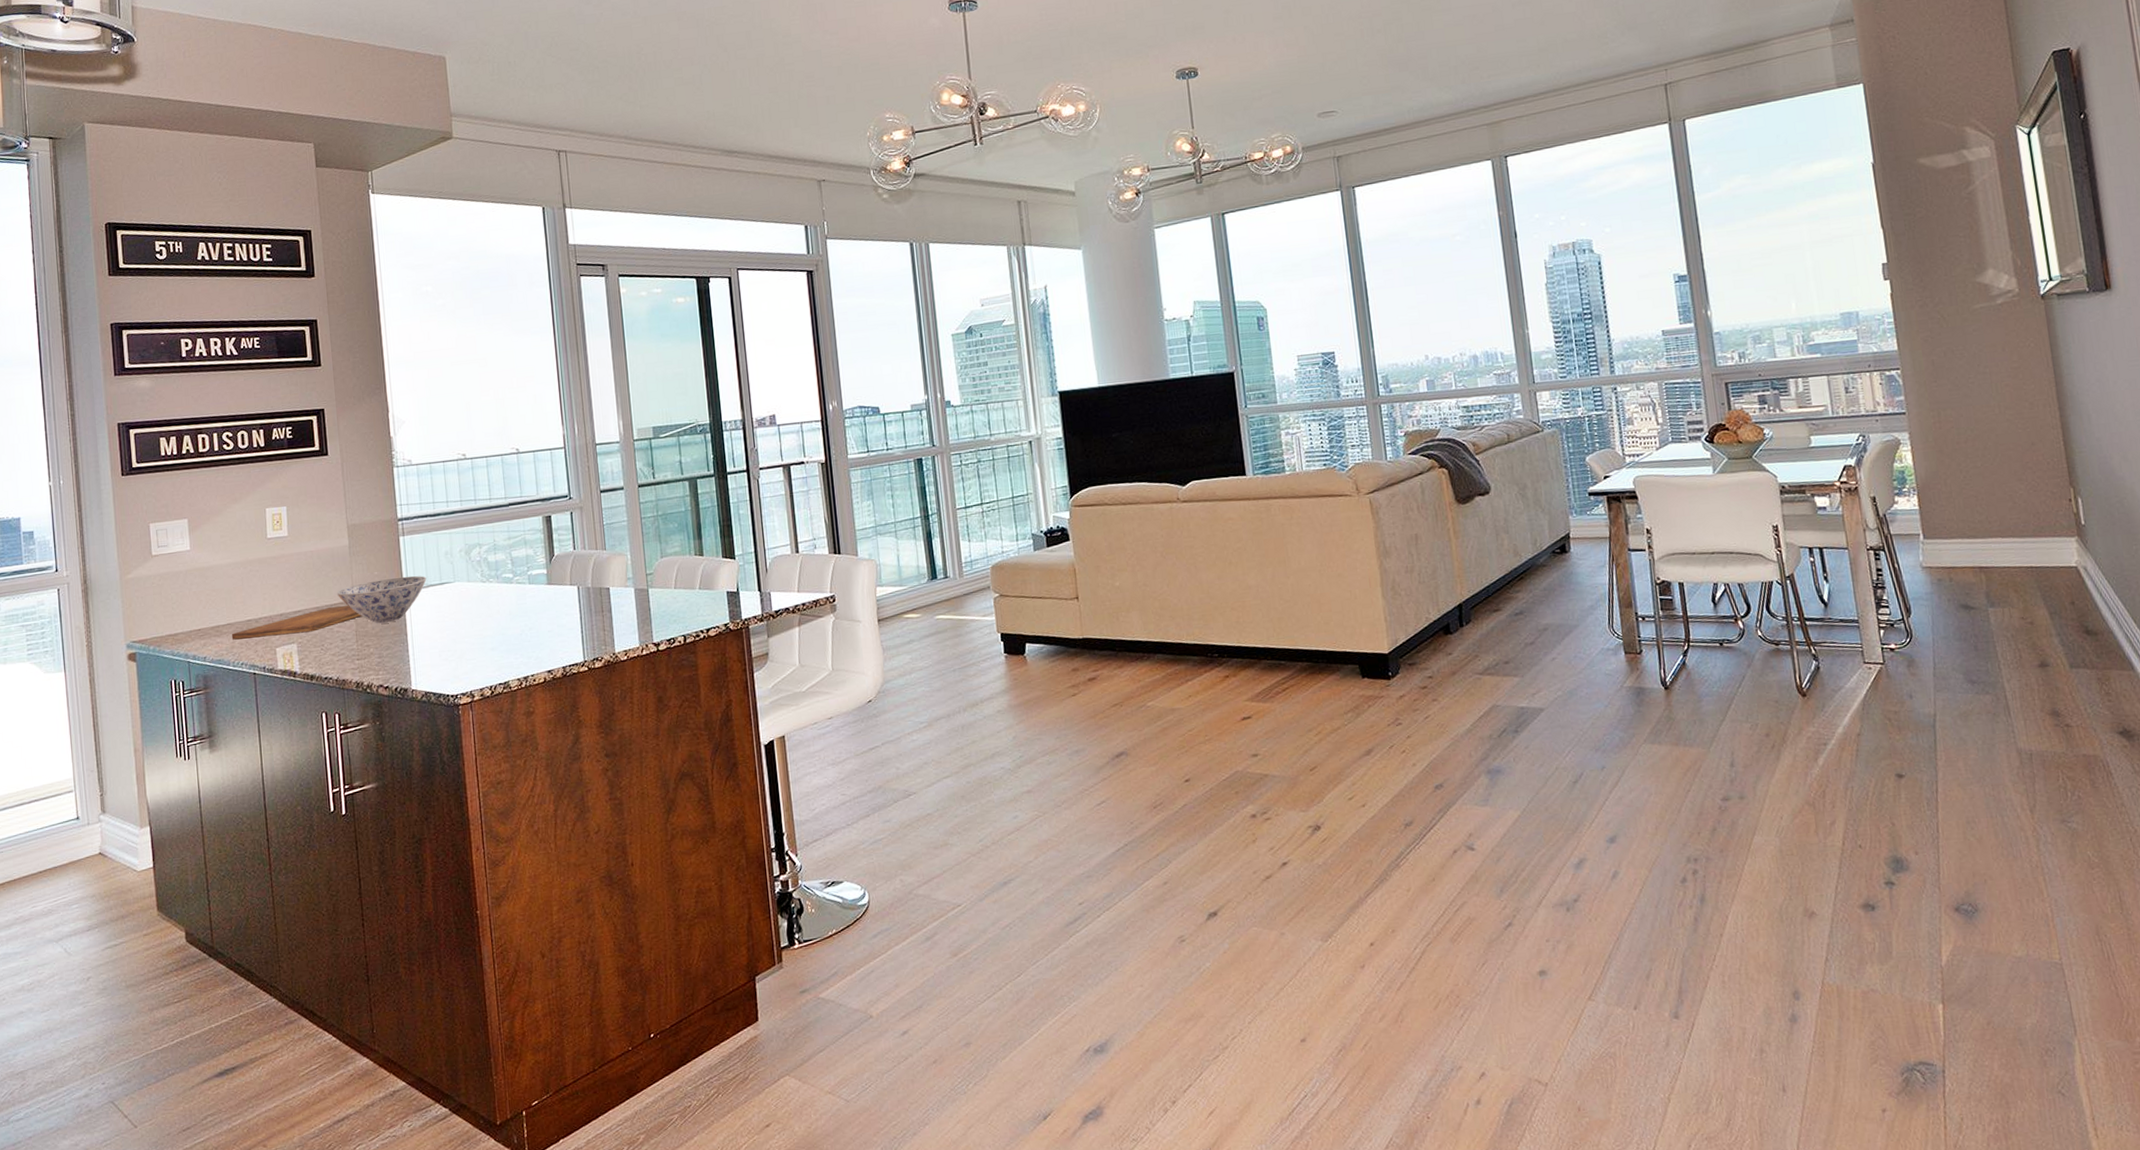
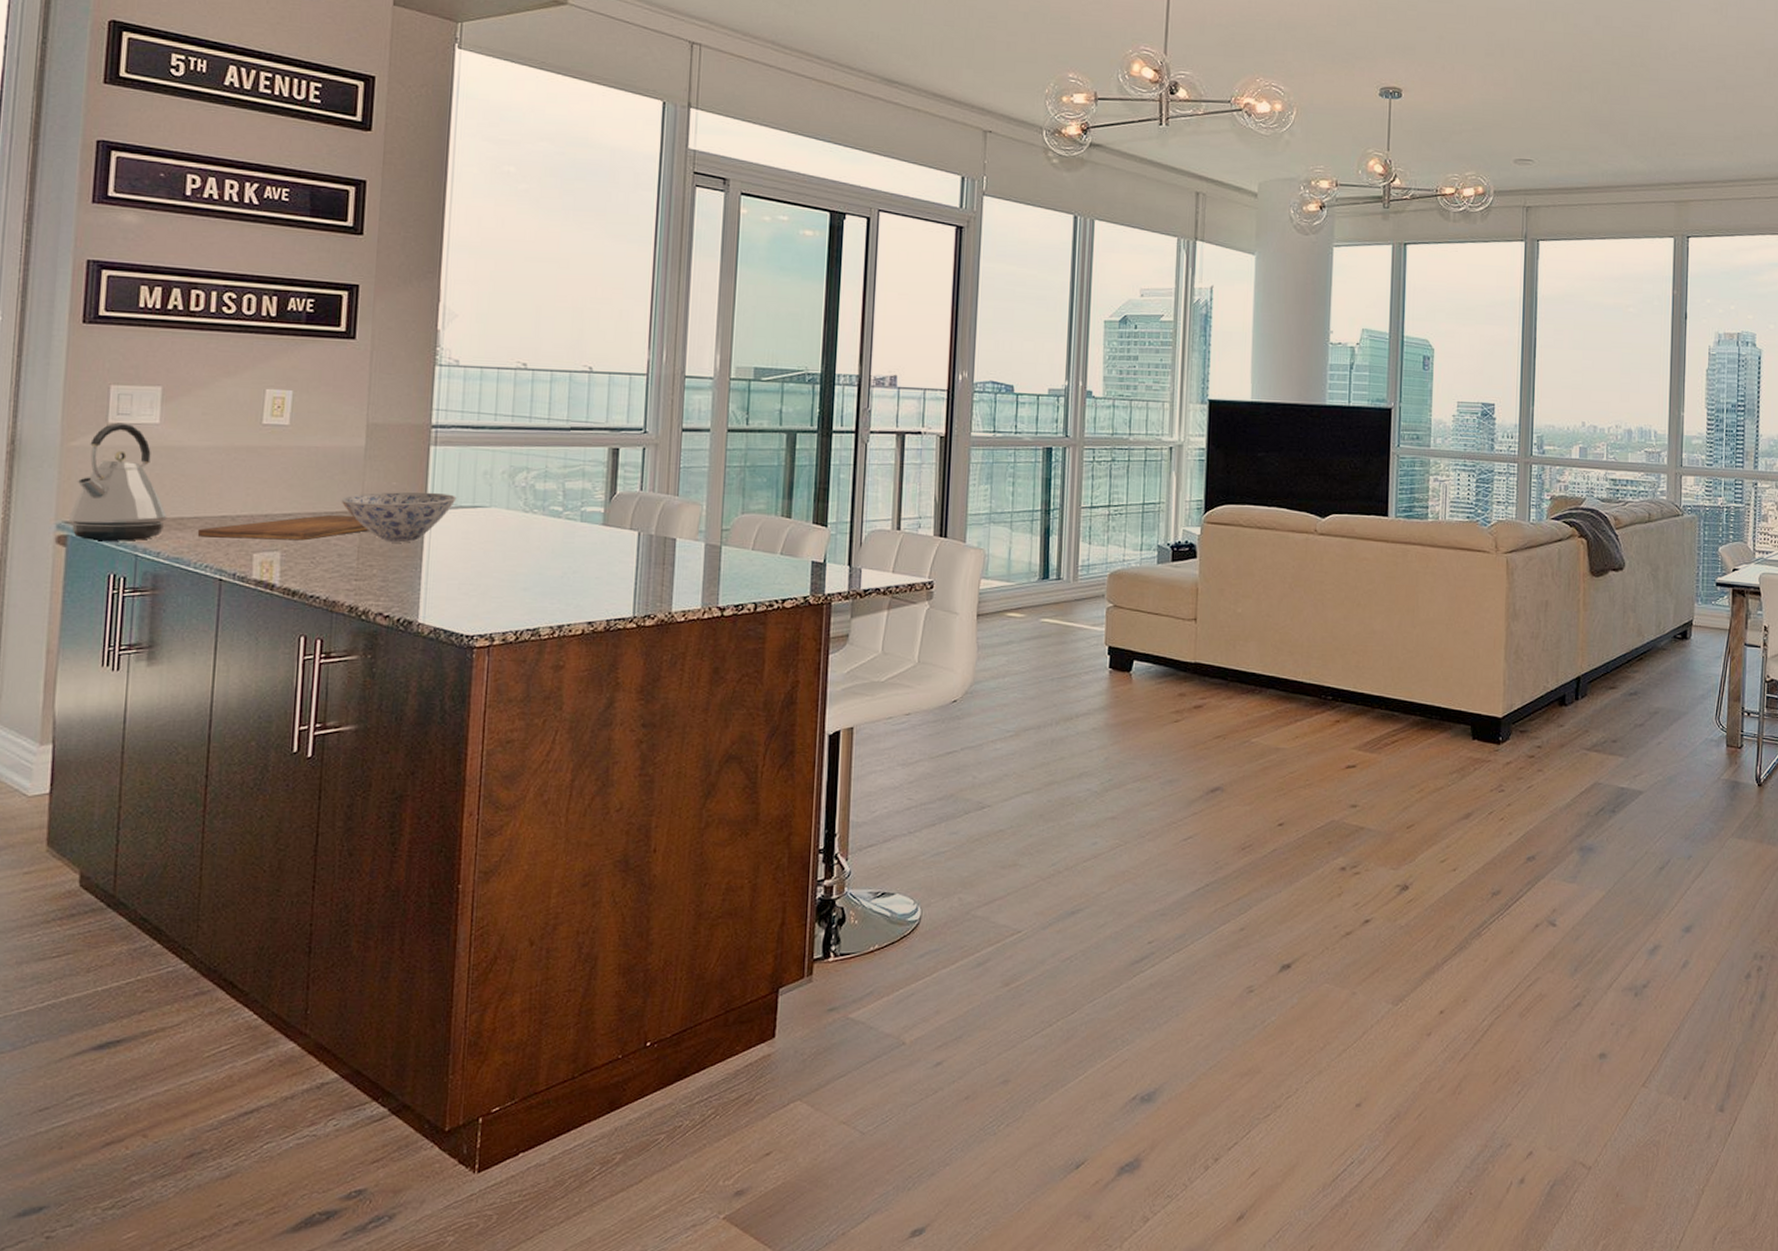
kettle: none [135,553,207,655] -> present [69,422,167,541]

